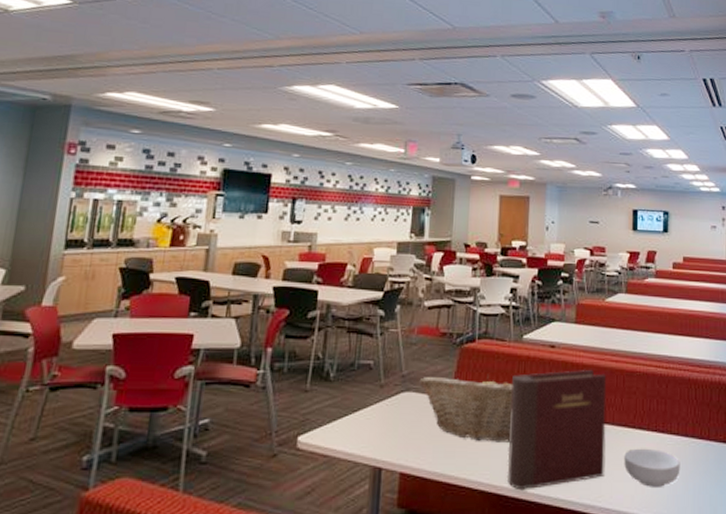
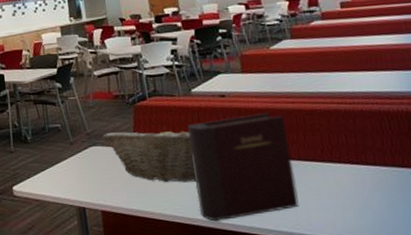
cereal bowl: present [624,448,680,487] -> none [317,179,385,215]

